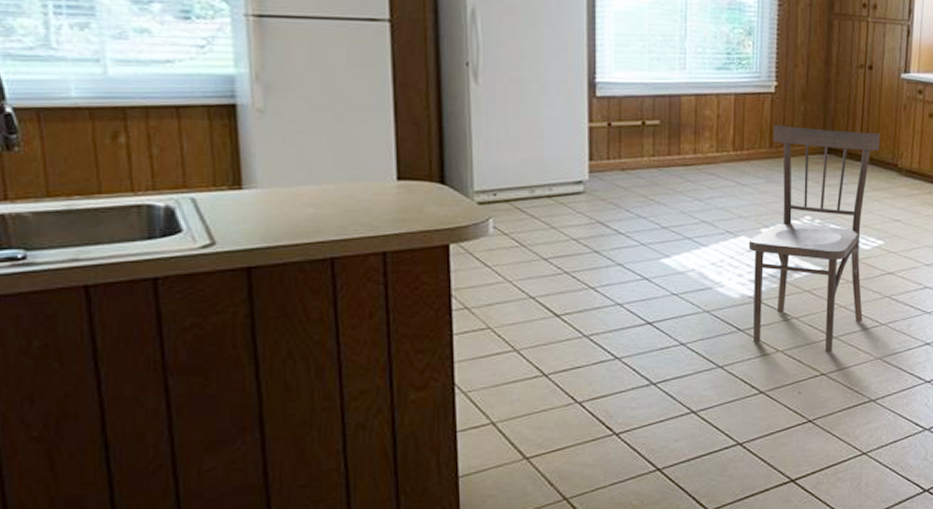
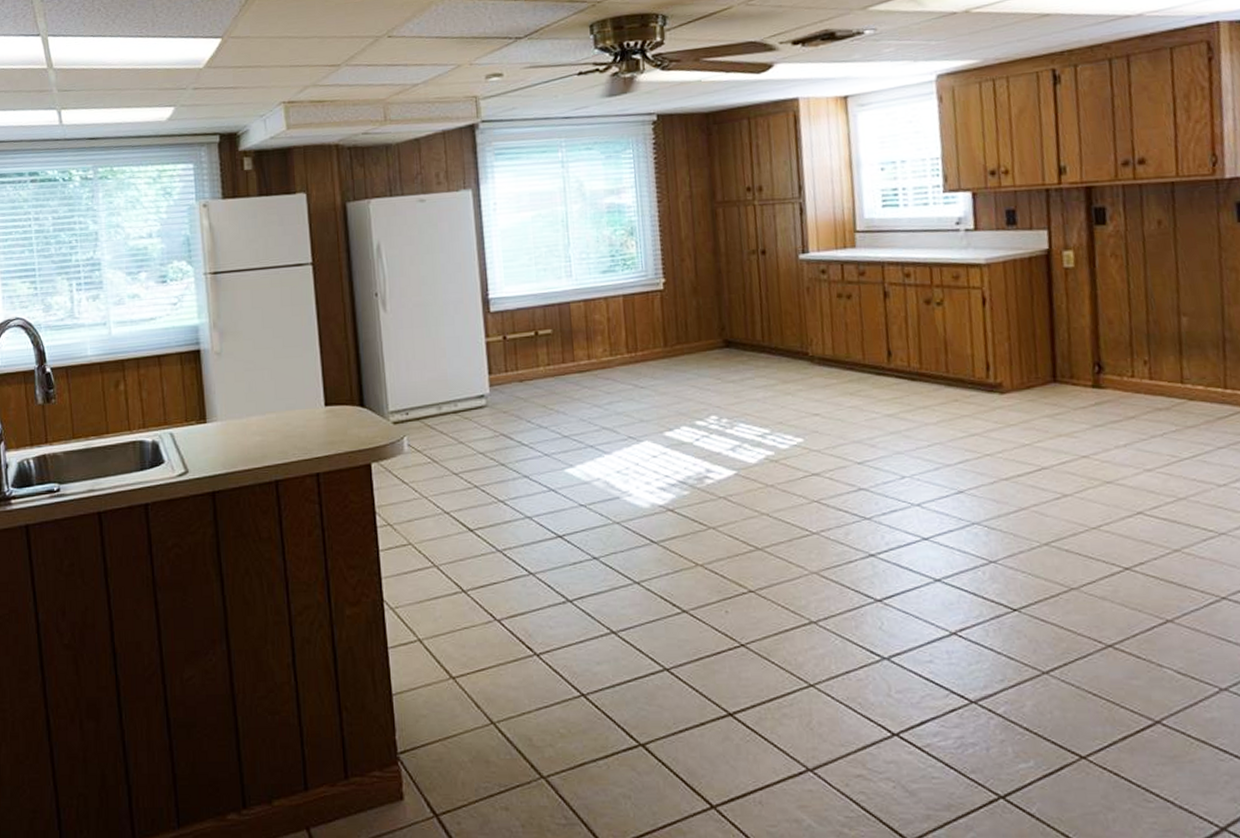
dining chair: present [748,125,880,352] -> none [652,320,790,566]

